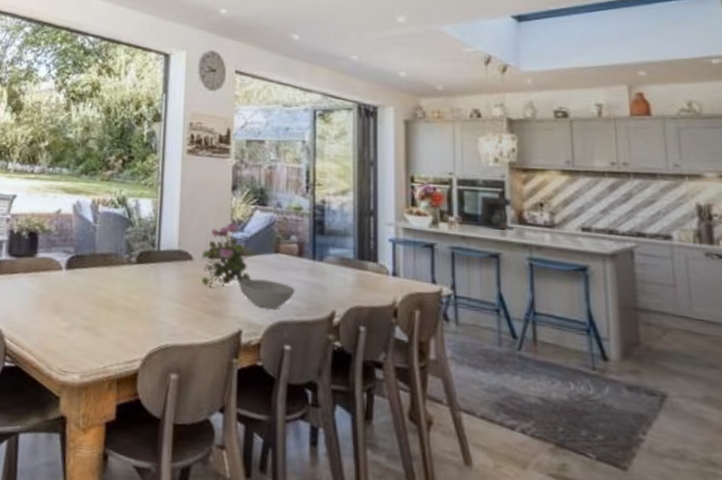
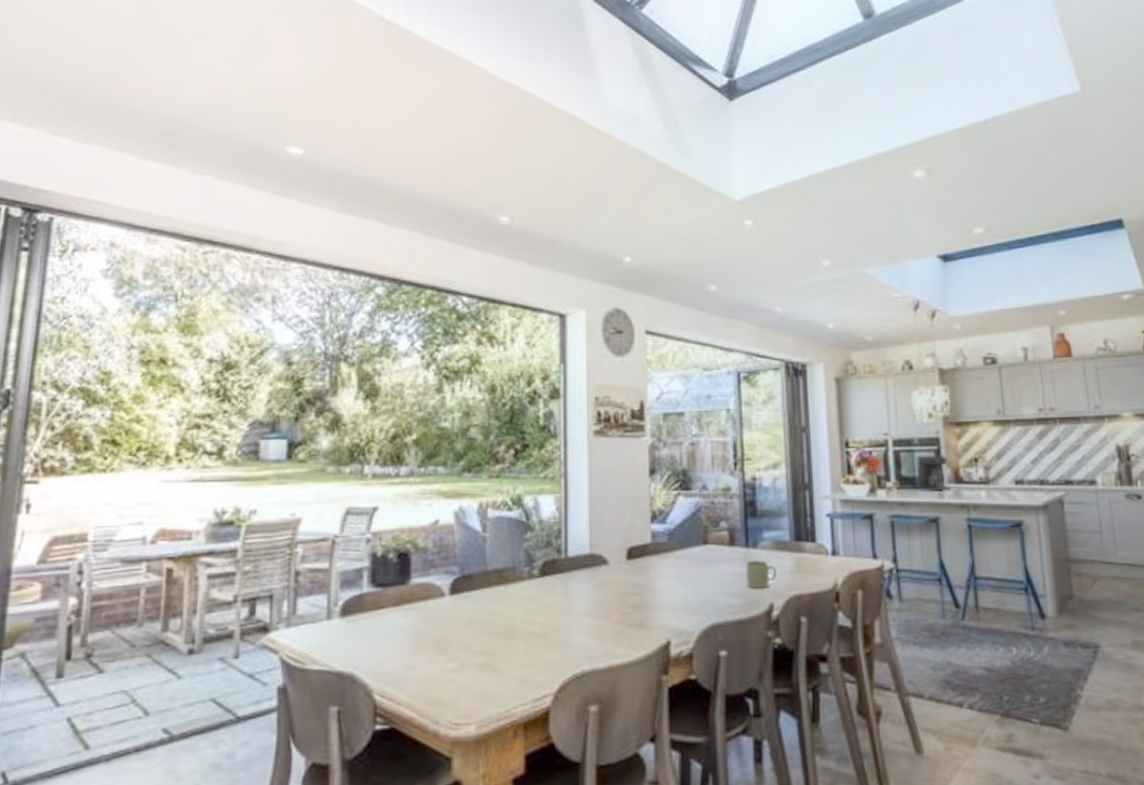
flower bouquet: present [202,222,255,288] -> none [618,514,681,595]
bowl: present [239,278,295,309] -> none [664,577,728,610]
mug: none [311,271,340,297] -> present [745,559,777,589]

